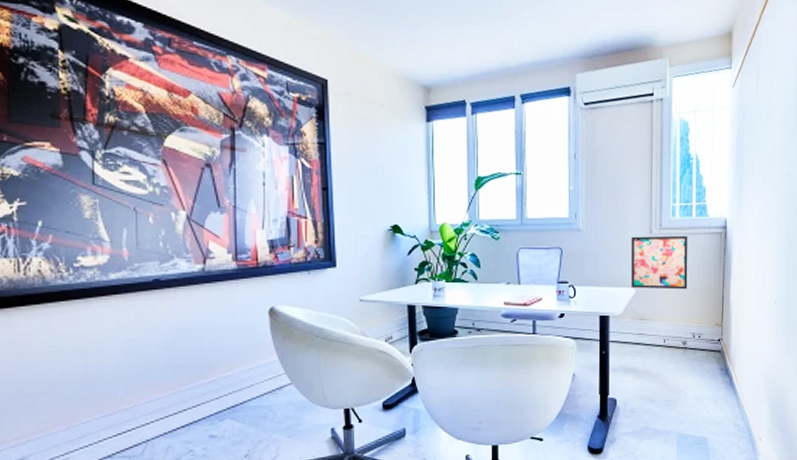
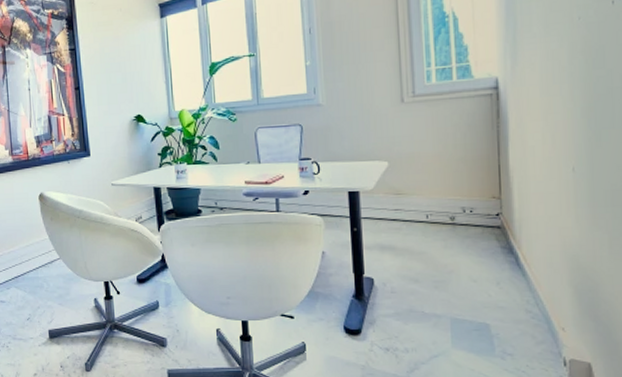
wall art: present [630,235,688,290] -> none [379,101,452,162]

